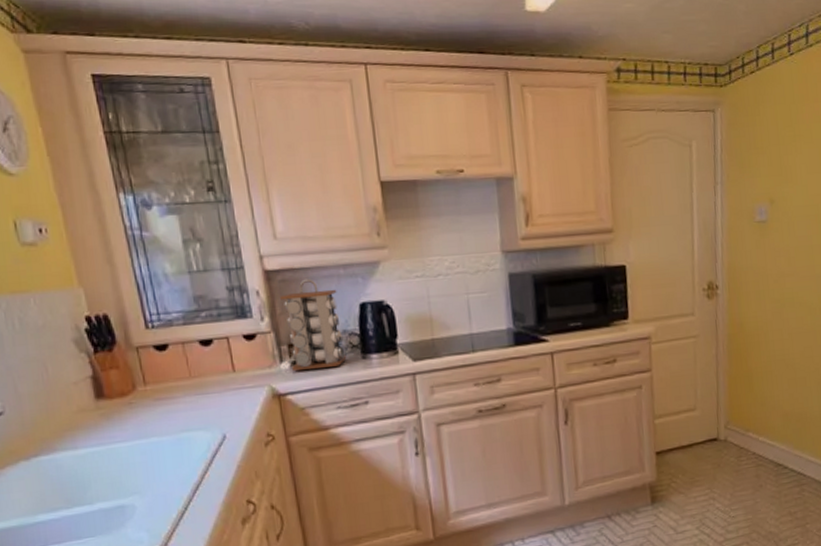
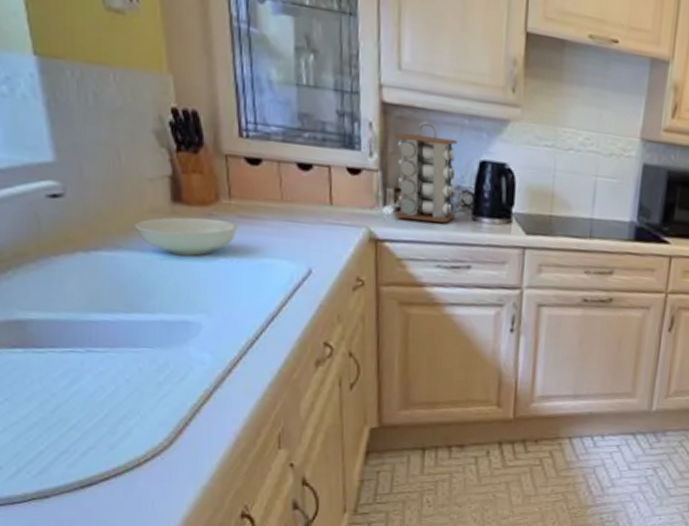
bowl: none [66,405,156,446] -> present [135,217,238,256]

